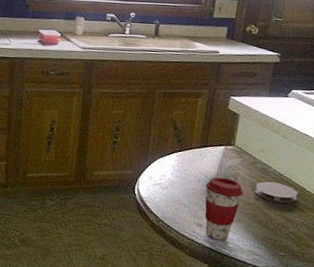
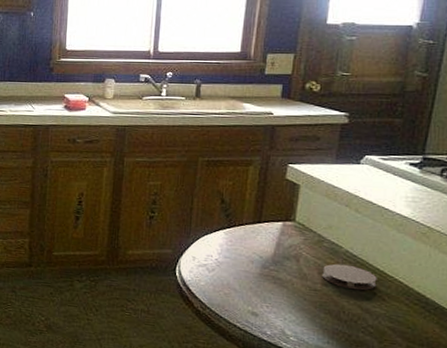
coffee cup: present [205,177,244,240] -> none [260,257,308,333]

